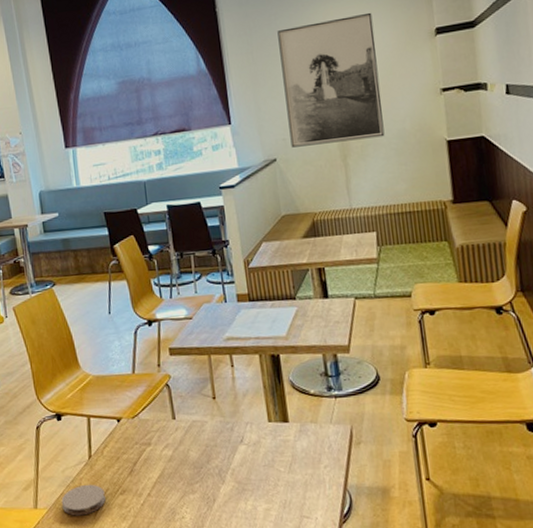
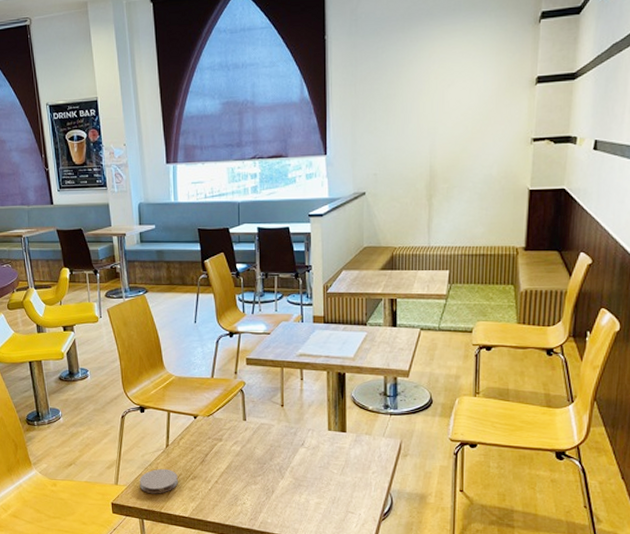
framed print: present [277,12,385,148] -> none [381,54,477,183]

